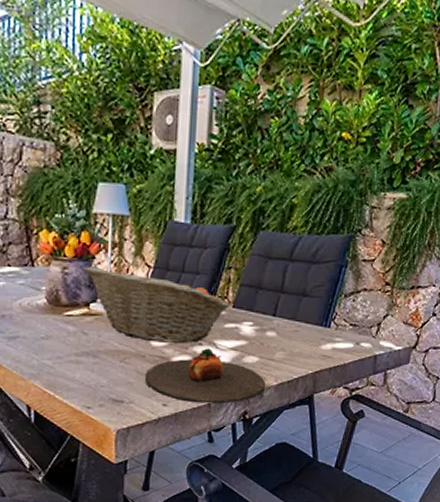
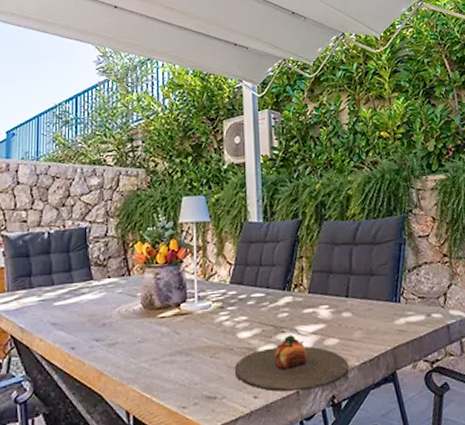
fruit basket: present [84,266,229,344] -> none [174,269,305,335]

